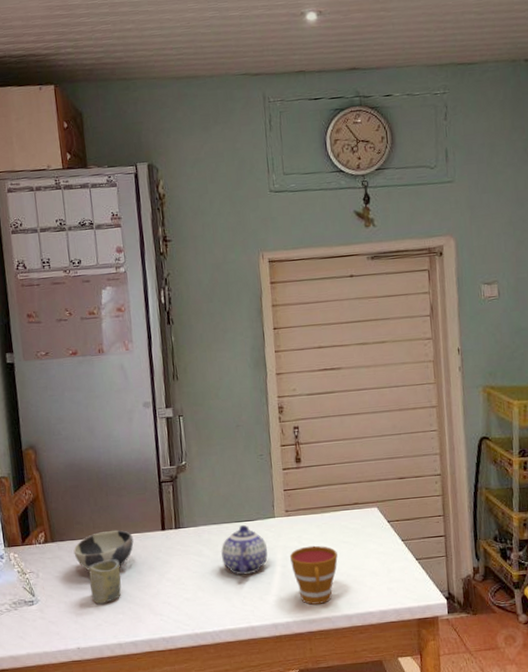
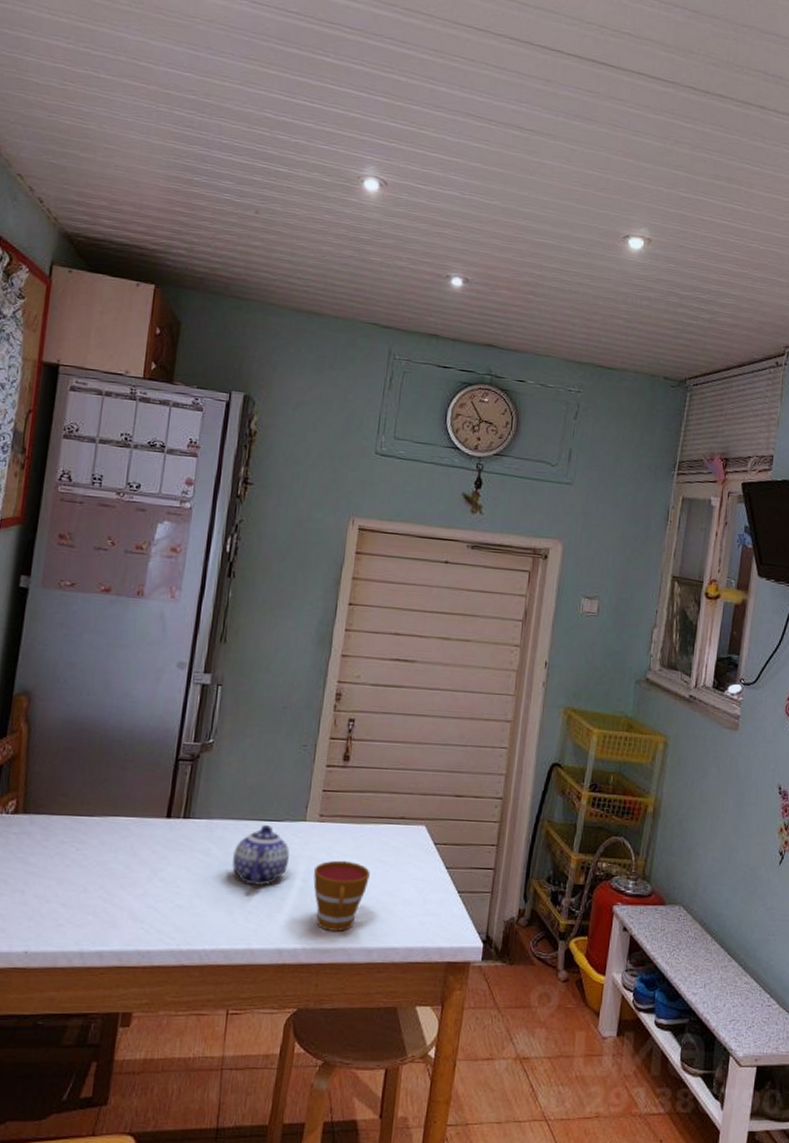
bowl: present [73,530,134,571] -> none [48,809,129,856]
cup: present [88,559,122,604] -> none [59,845,104,899]

